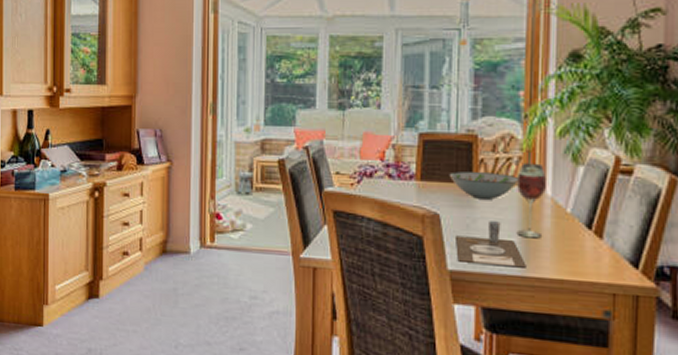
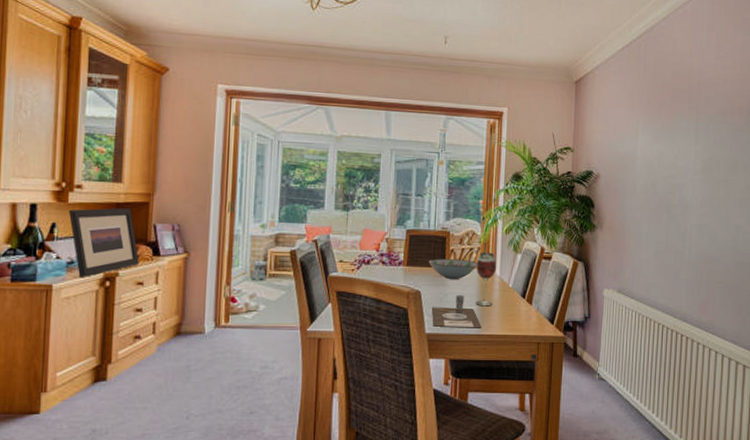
picture frame: none [61,112,124,188] -> present [69,208,139,278]

